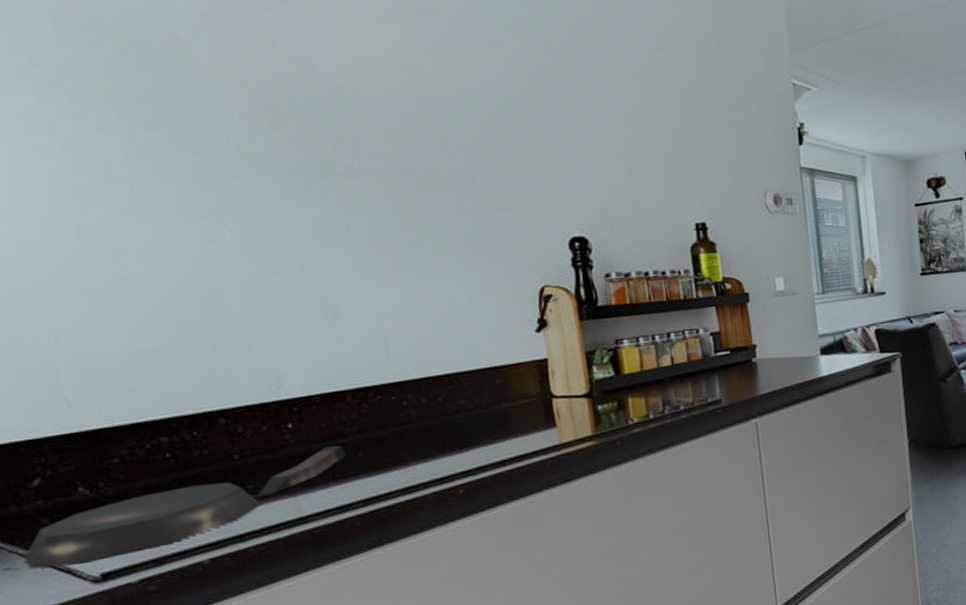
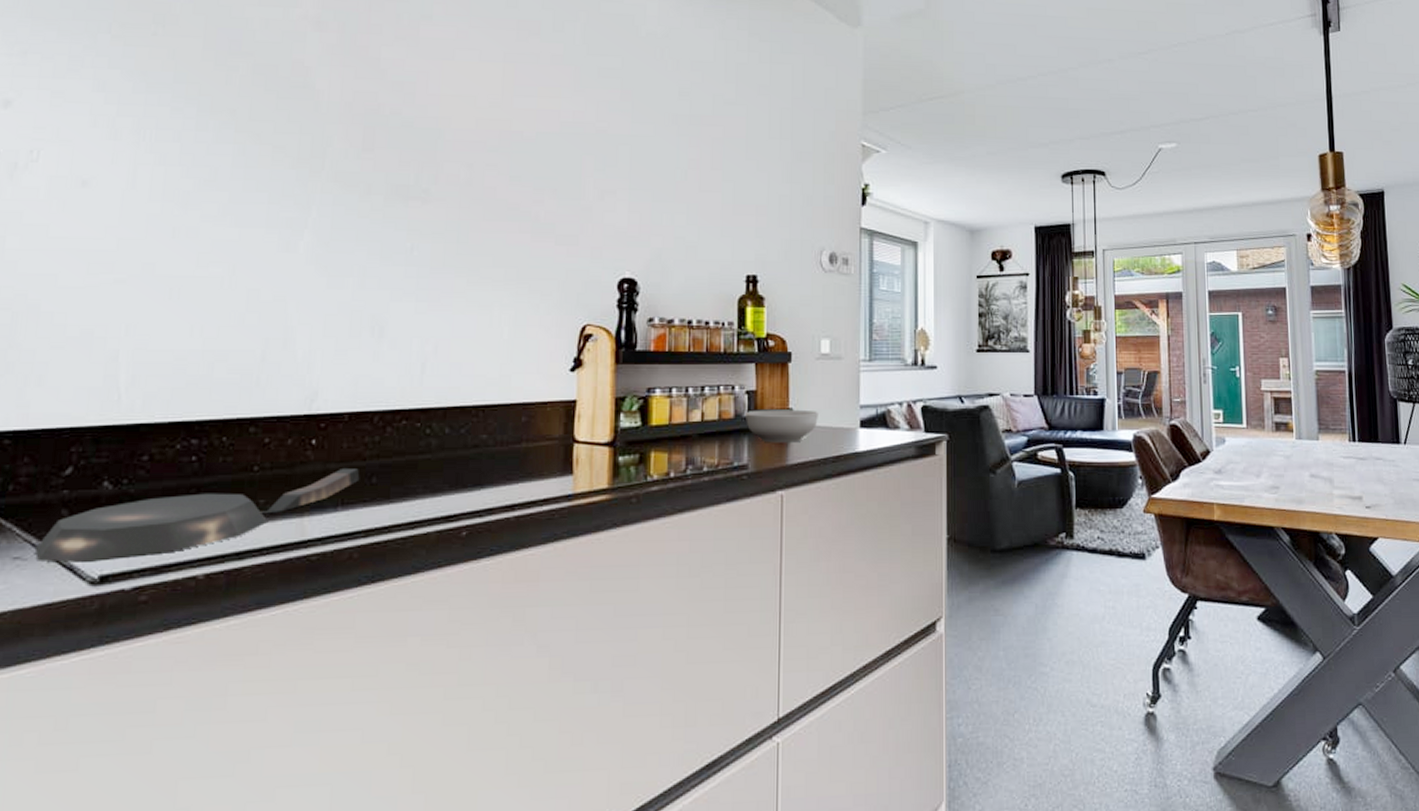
bowl: none [711,344,782,378] -> present [744,409,818,443]

